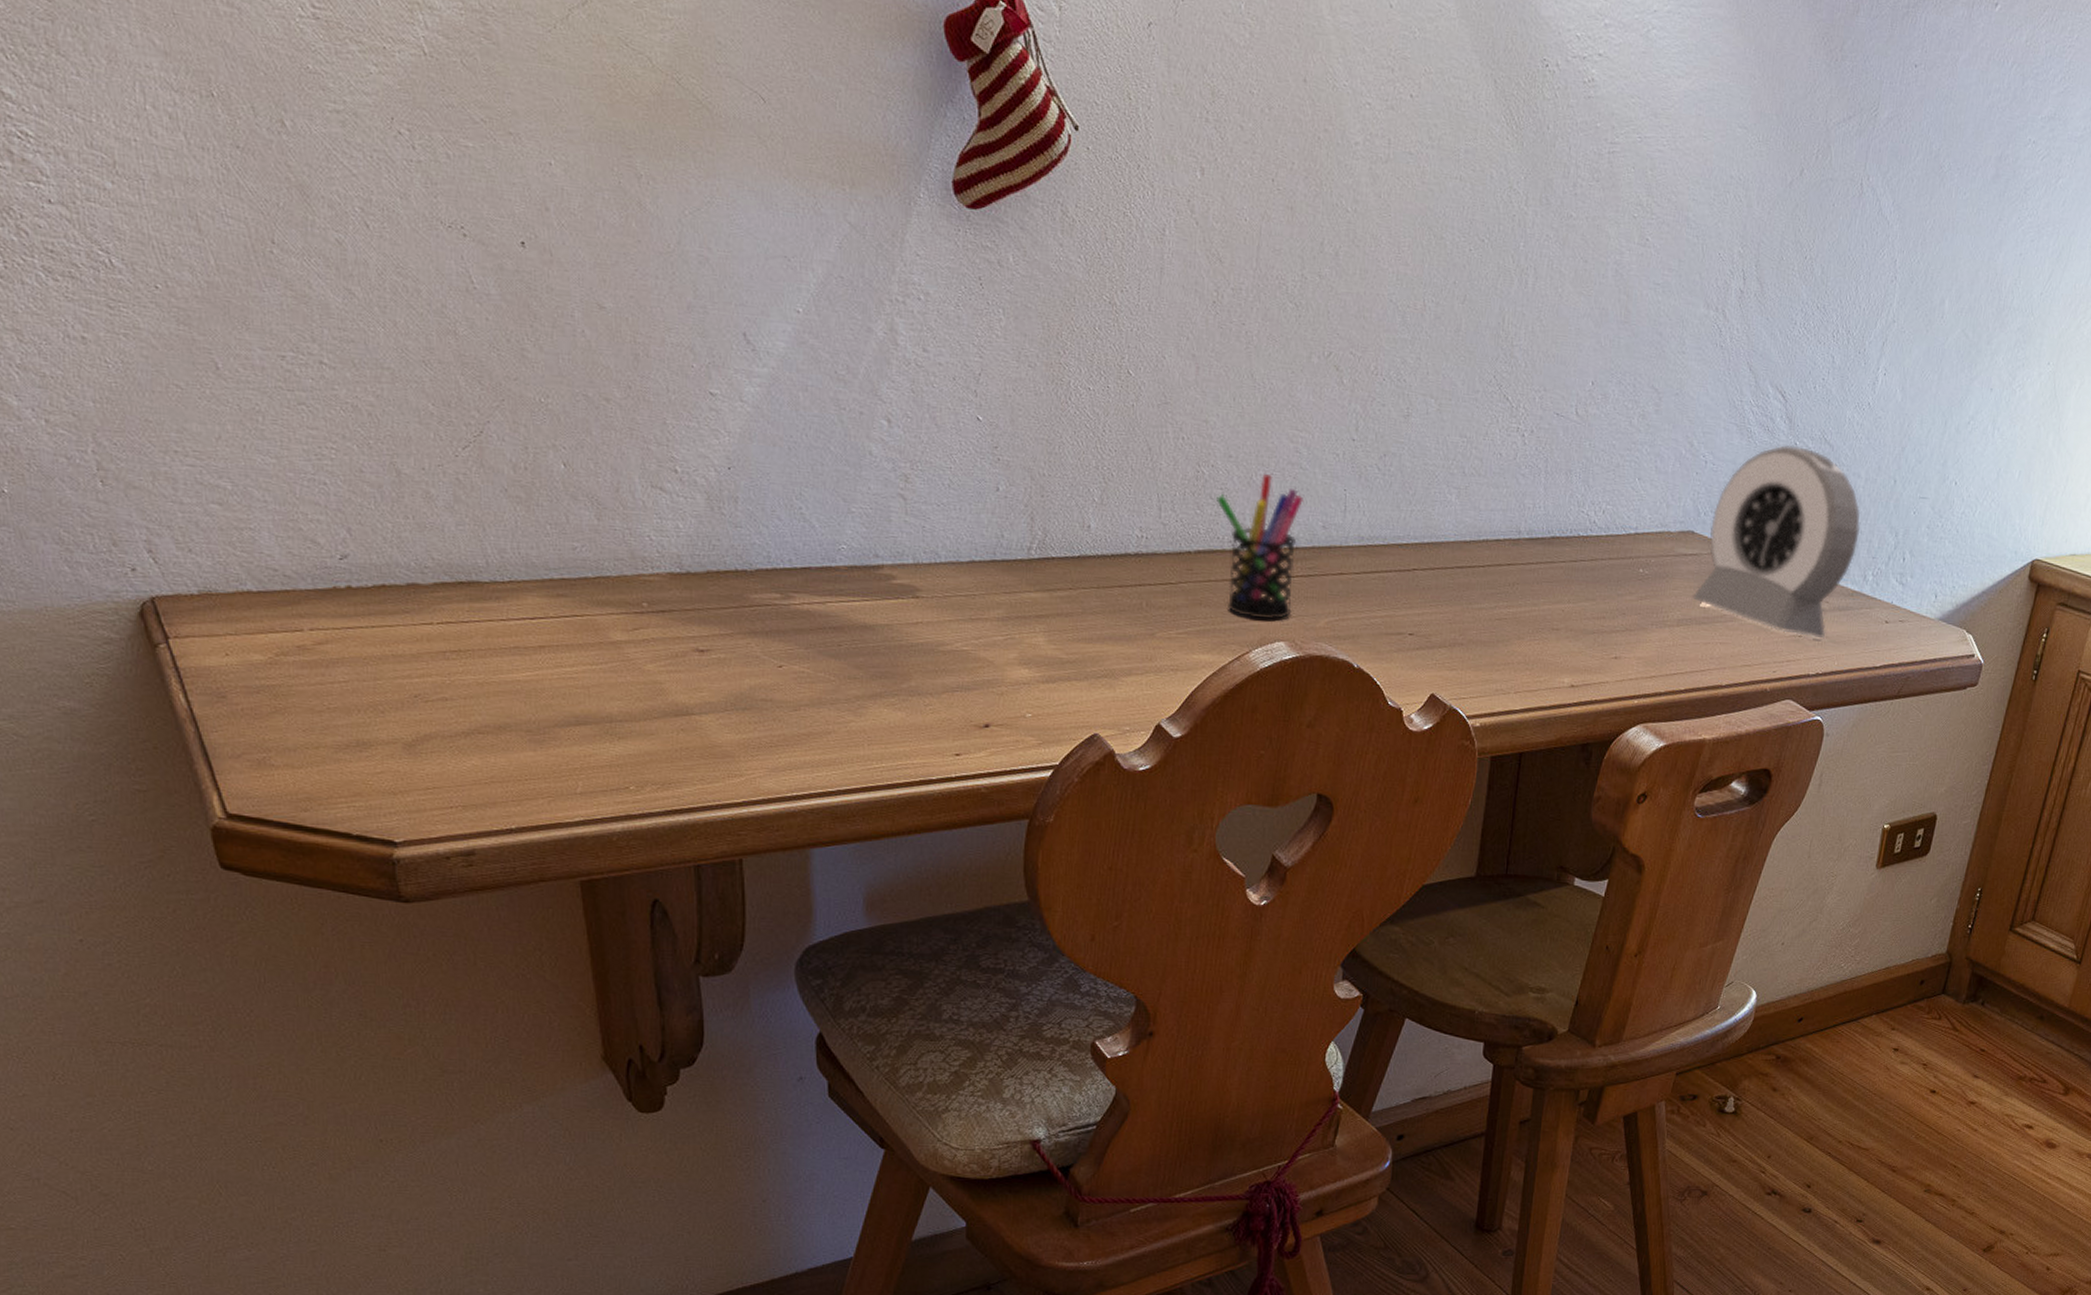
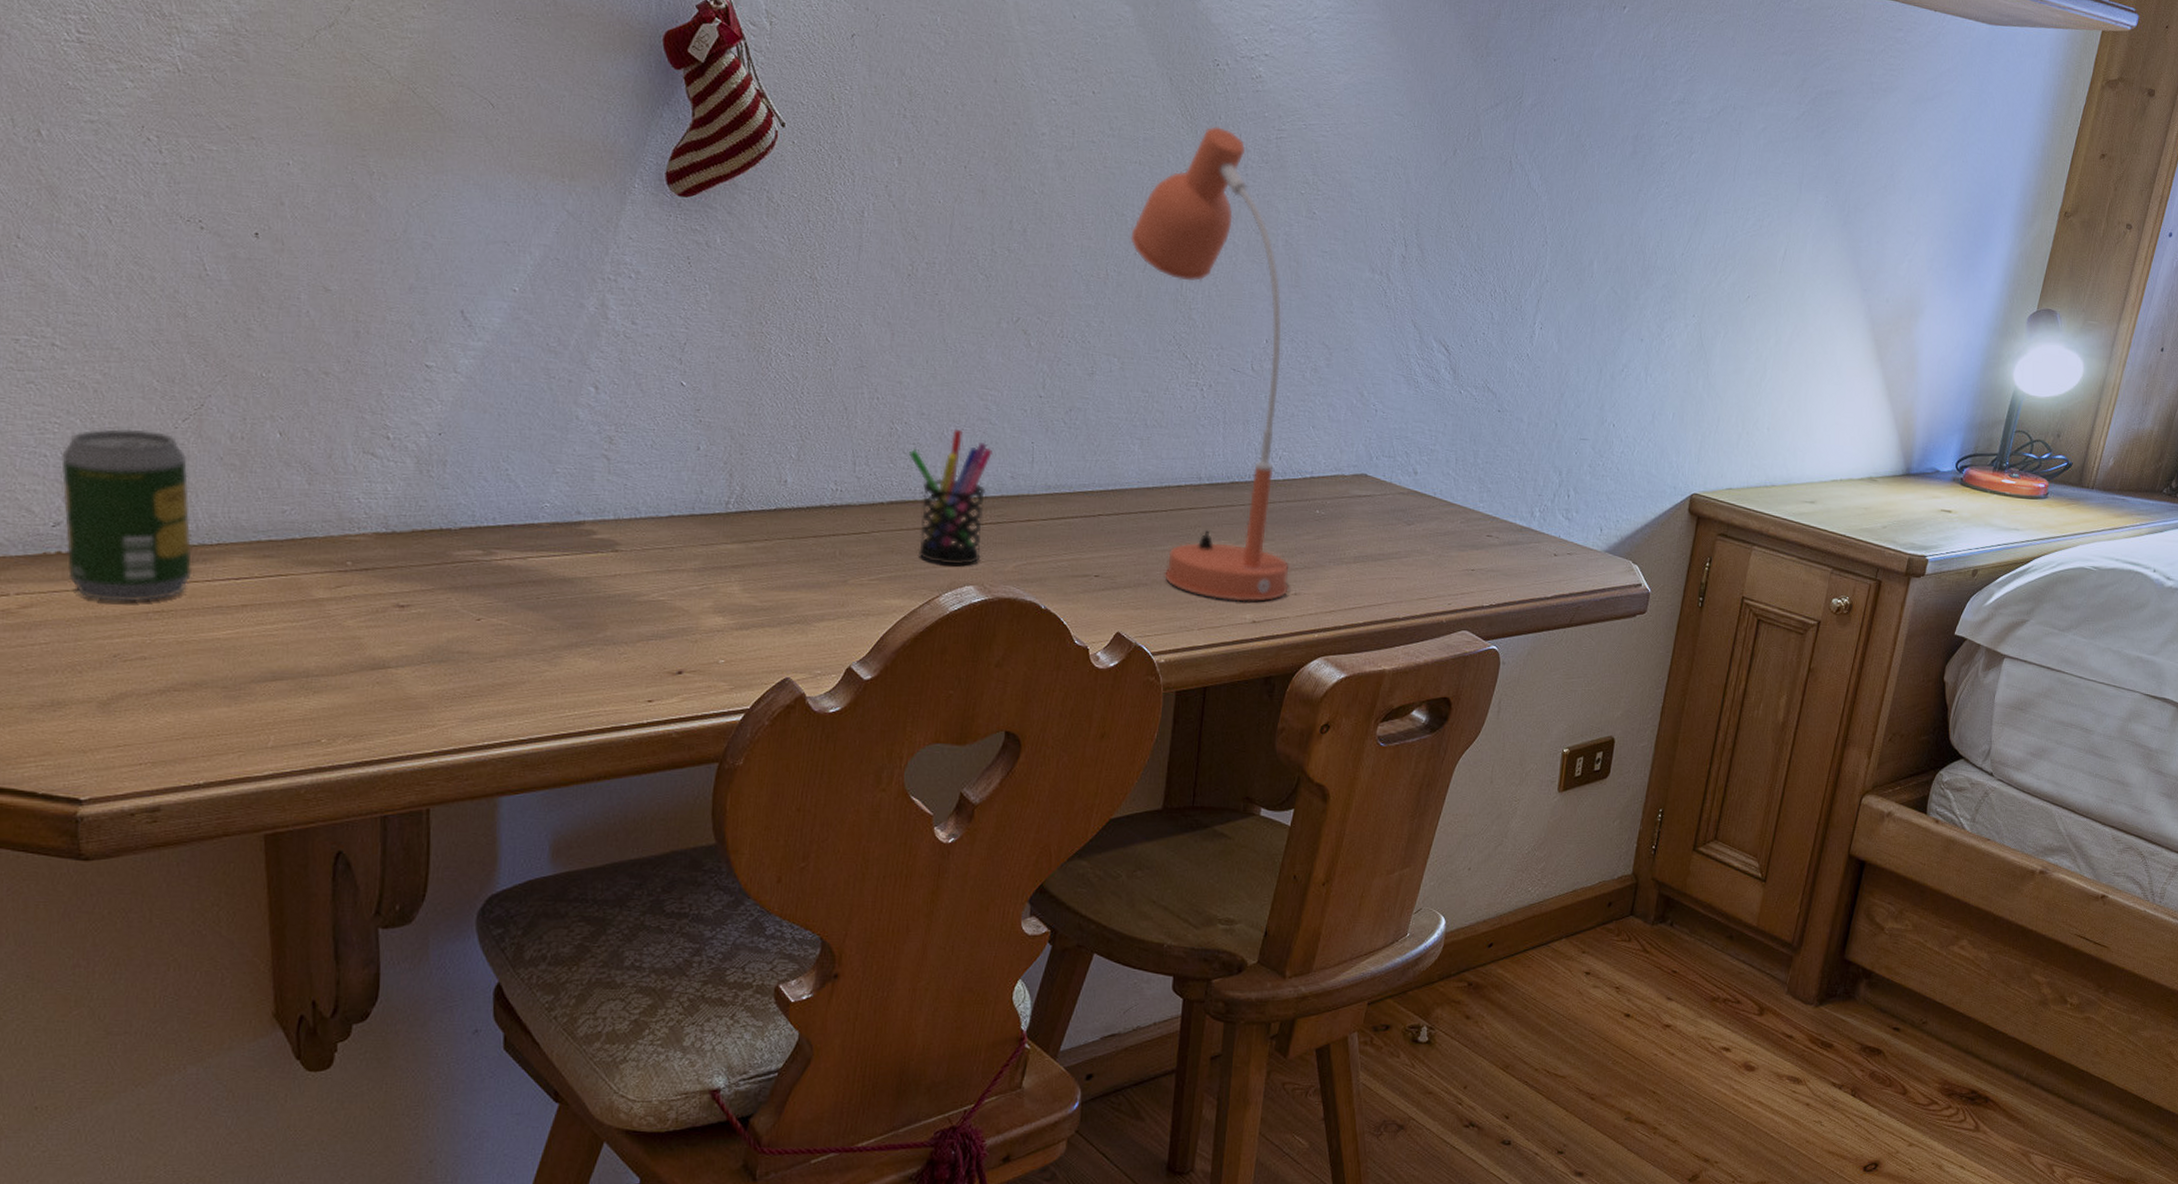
soda can: none [340,455,487,641] -> present [60,428,192,602]
desk lamp: none [1449,136,1610,665] -> present [1130,125,1289,602]
alarm clock: present [1691,444,1861,639] -> none [1367,393,1526,572]

